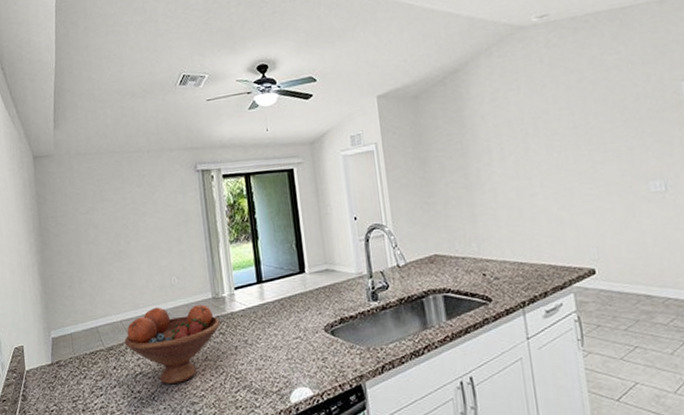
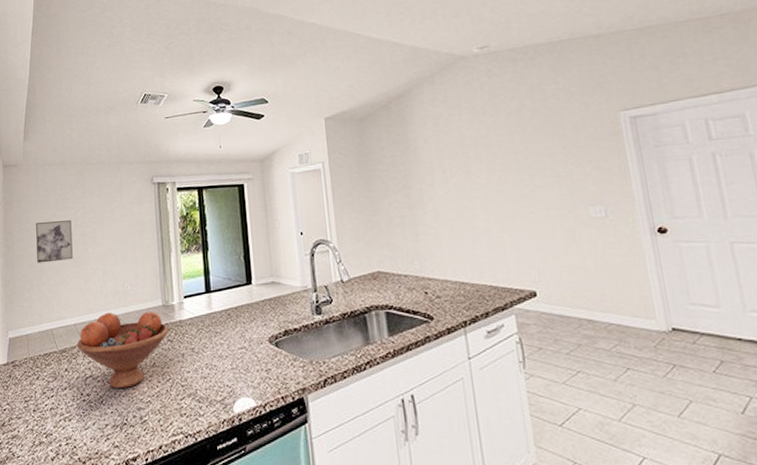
wall art: none [73,213,115,259] -> present [36,220,73,263]

